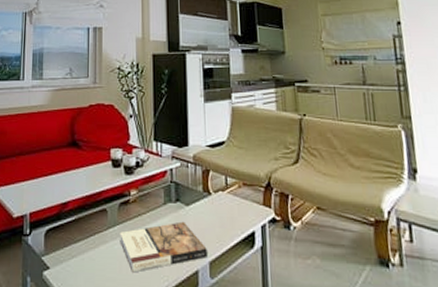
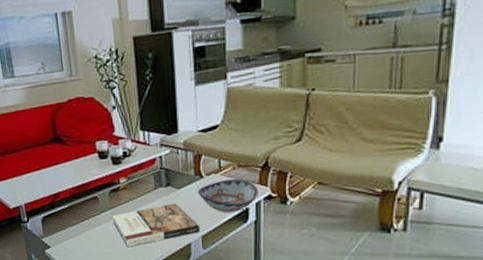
decorative bowl: none [205,197,263,236] -> present [197,178,258,213]

